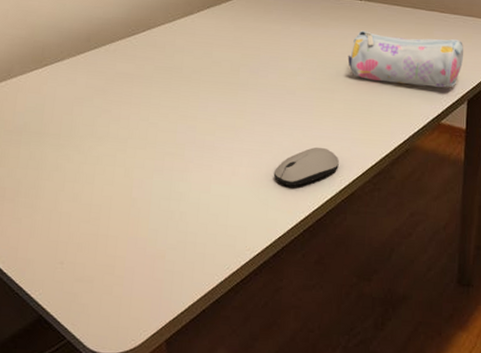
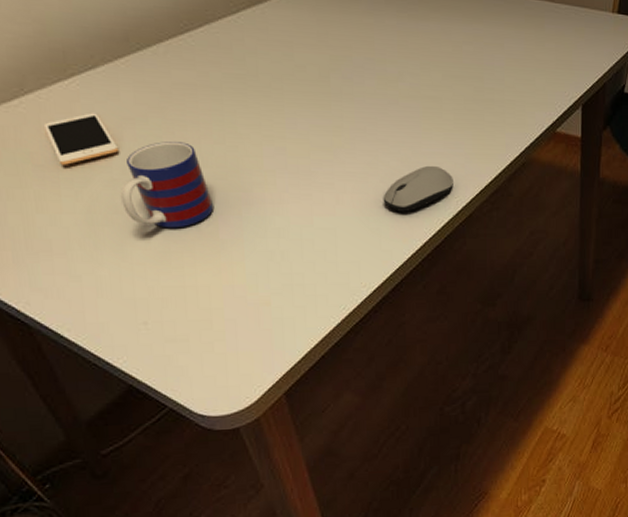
cell phone: none [18,93,68,131] -> present [43,112,120,165]
mug: none [62,117,132,186] -> present [121,141,215,228]
pencil case: present [347,30,464,88] -> none [453,24,577,92]

